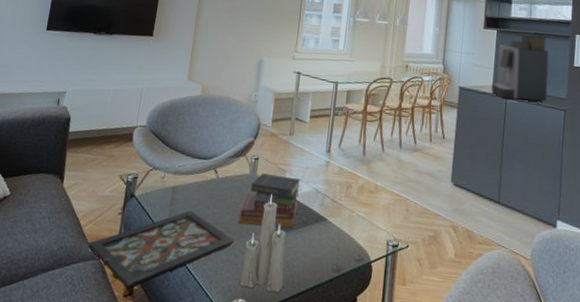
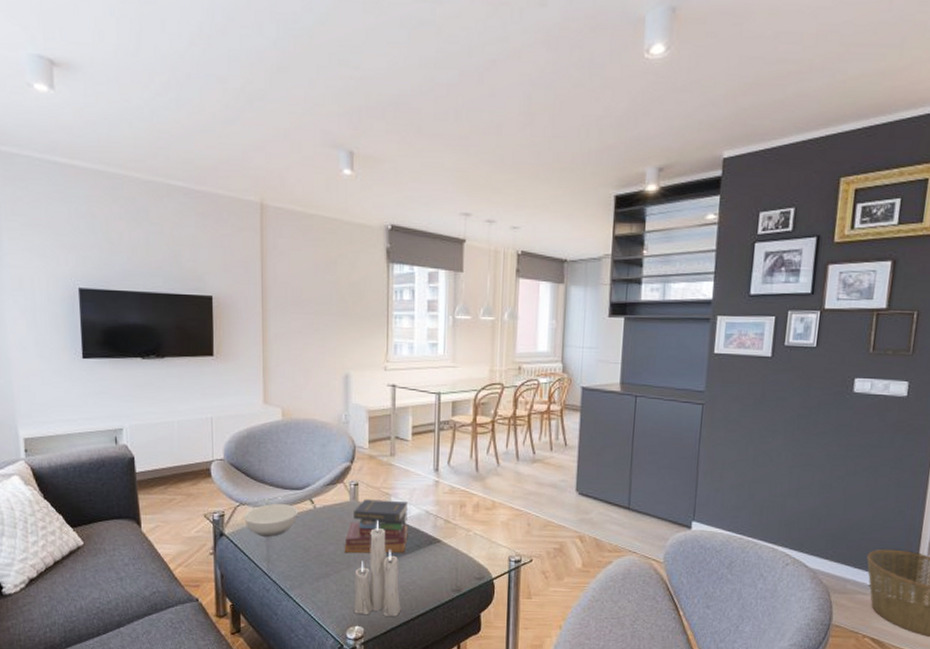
decorative tray: present [87,210,235,290] -> none [182,544,343,627]
bowl: none [154,170,203,202] -> present [244,504,299,537]
coffee machine: present [491,33,549,102] -> none [619,319,685,399]

